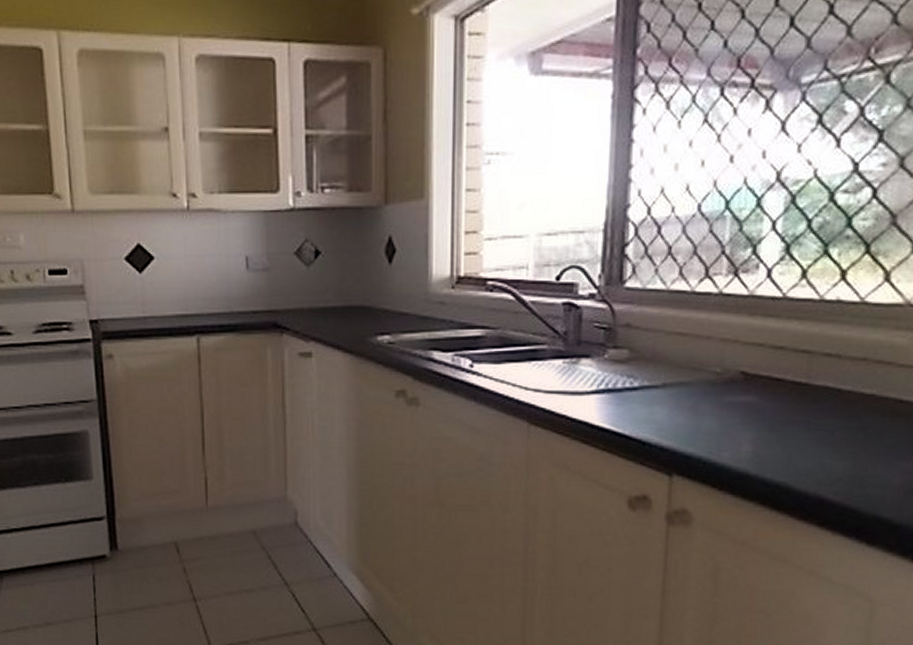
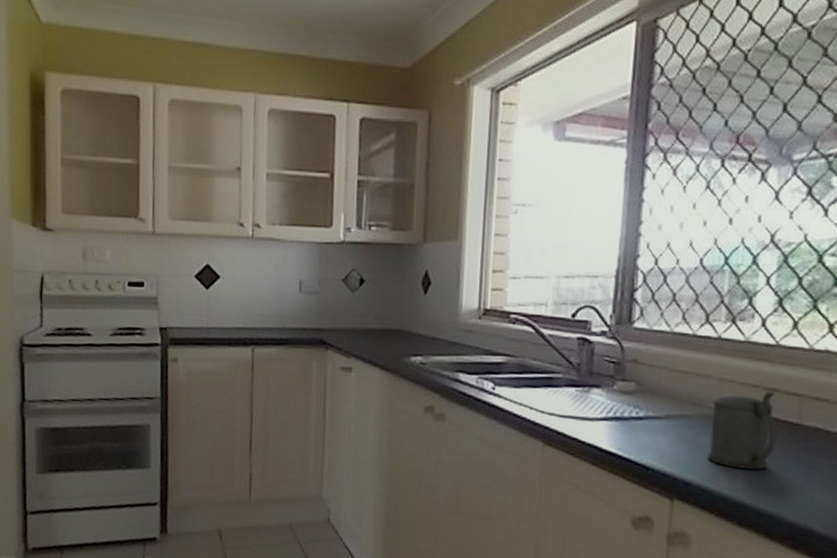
beer stein: none [709,350,785,437] -> present [707,391,777,470]

